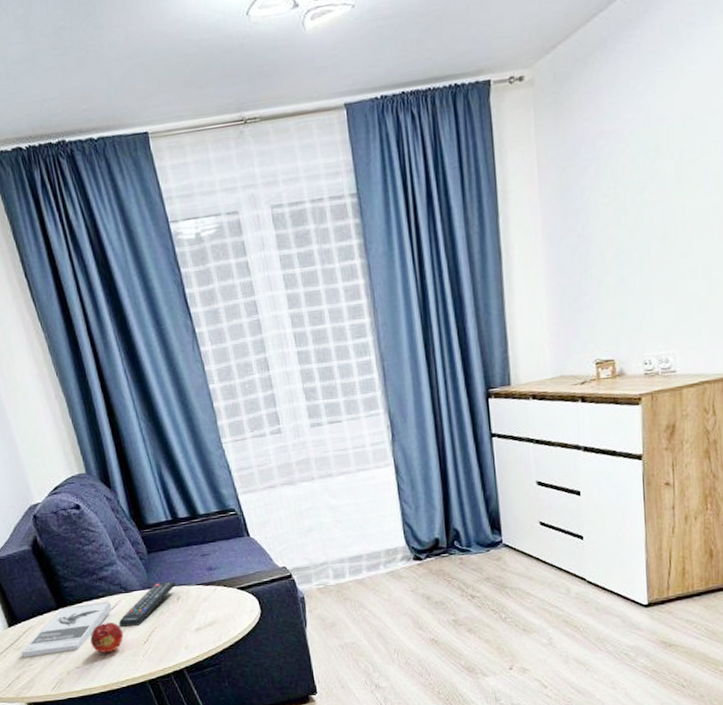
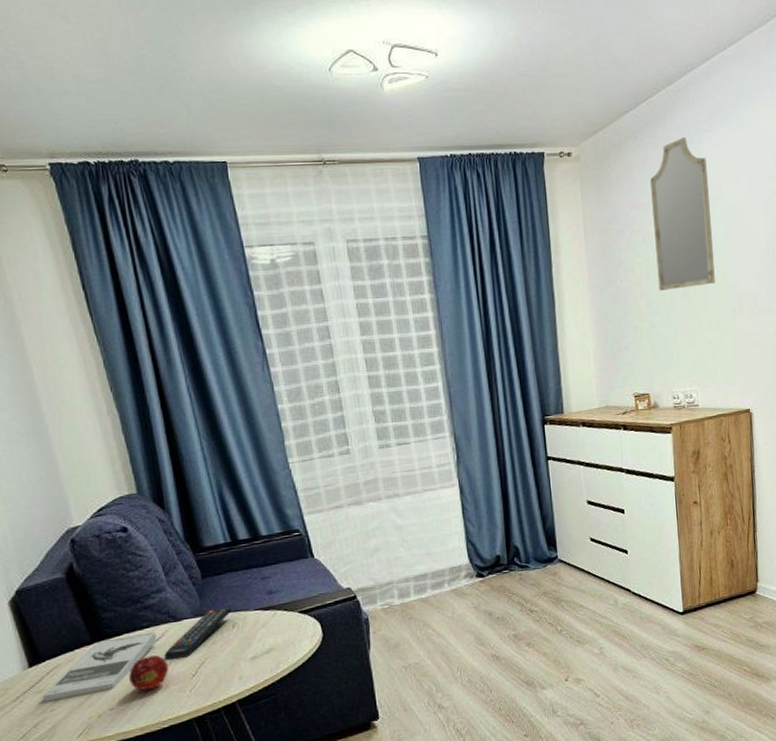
home mirror: none [623,38,704,236] -> present [650,137,715,291]

